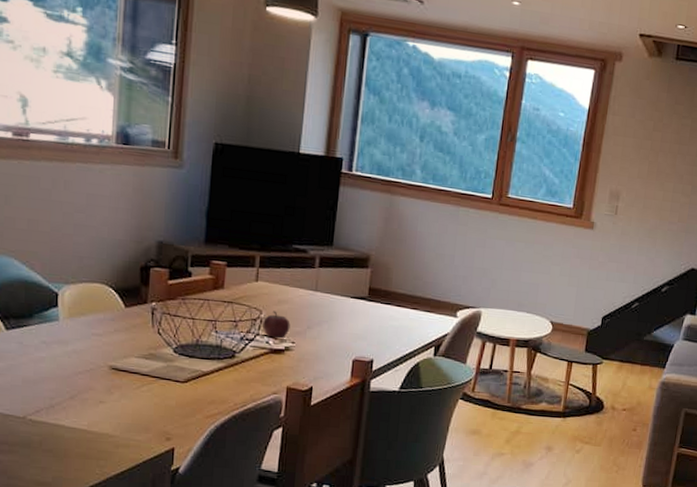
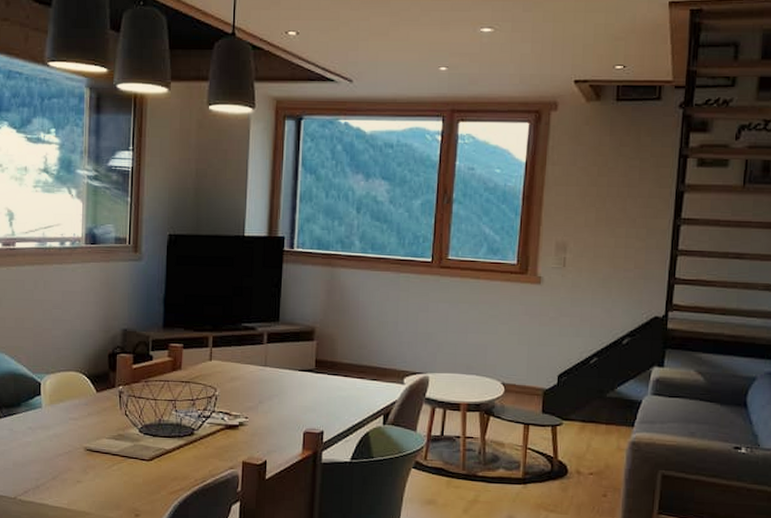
fruit: present [261,311,290,338] -> none [217,388,243,414]

